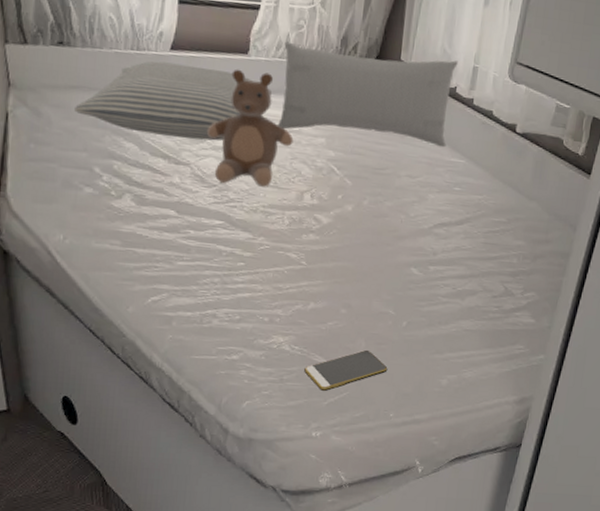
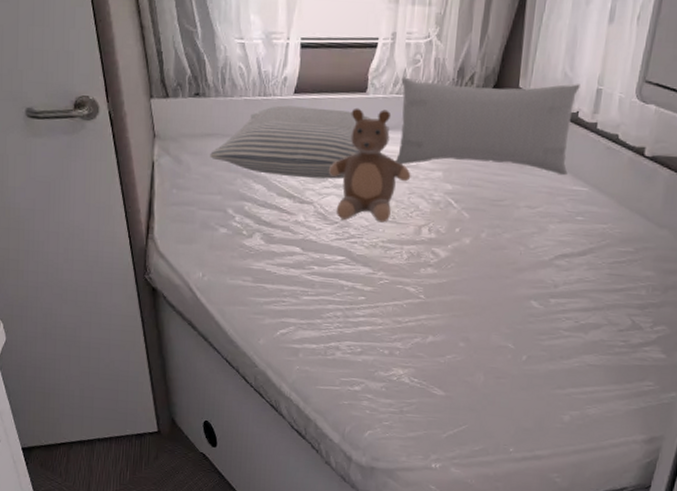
smartphone: present [304,350,388,391] -> none [423,384,507,423]

